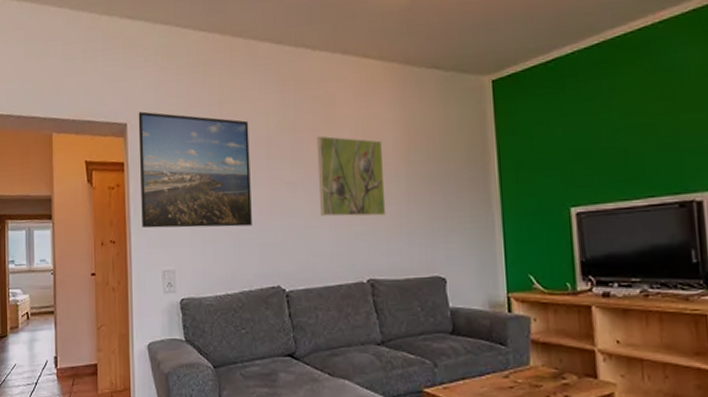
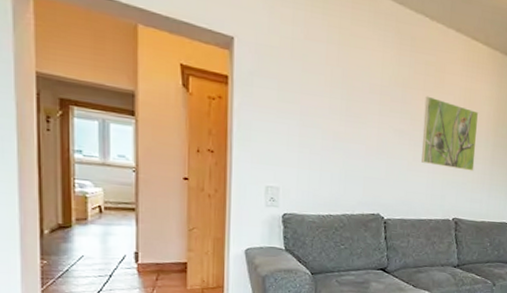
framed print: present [138,111,252,229] -> none [245,29,365,160]

